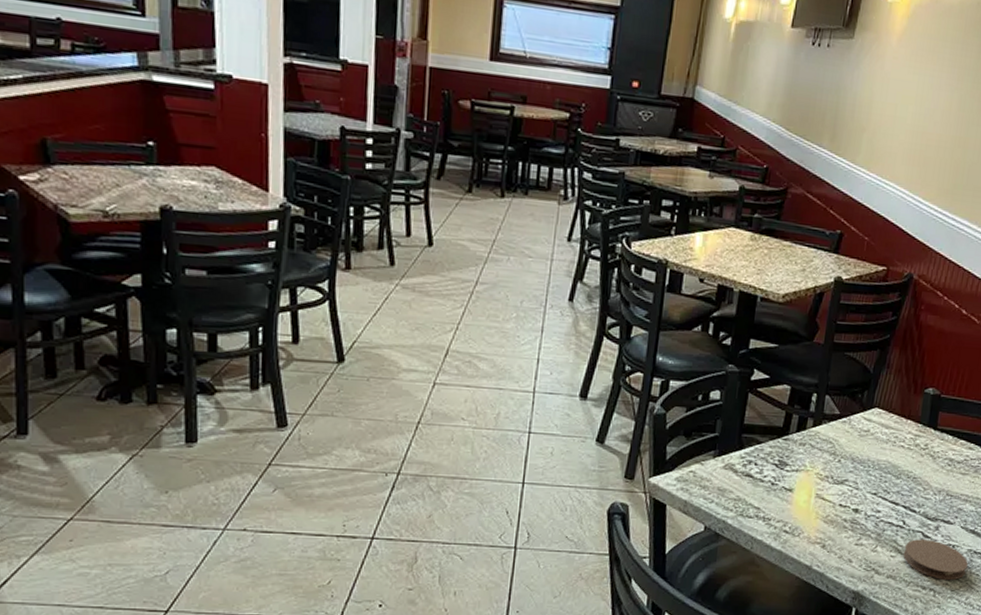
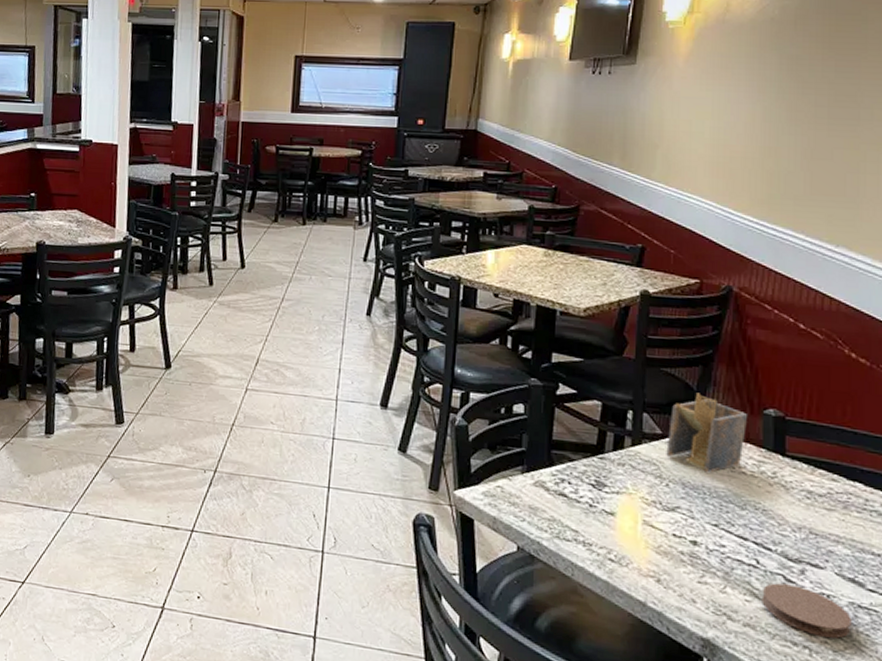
napkin holder: none [841,375,912,448] -> present [666,393,748,473]

